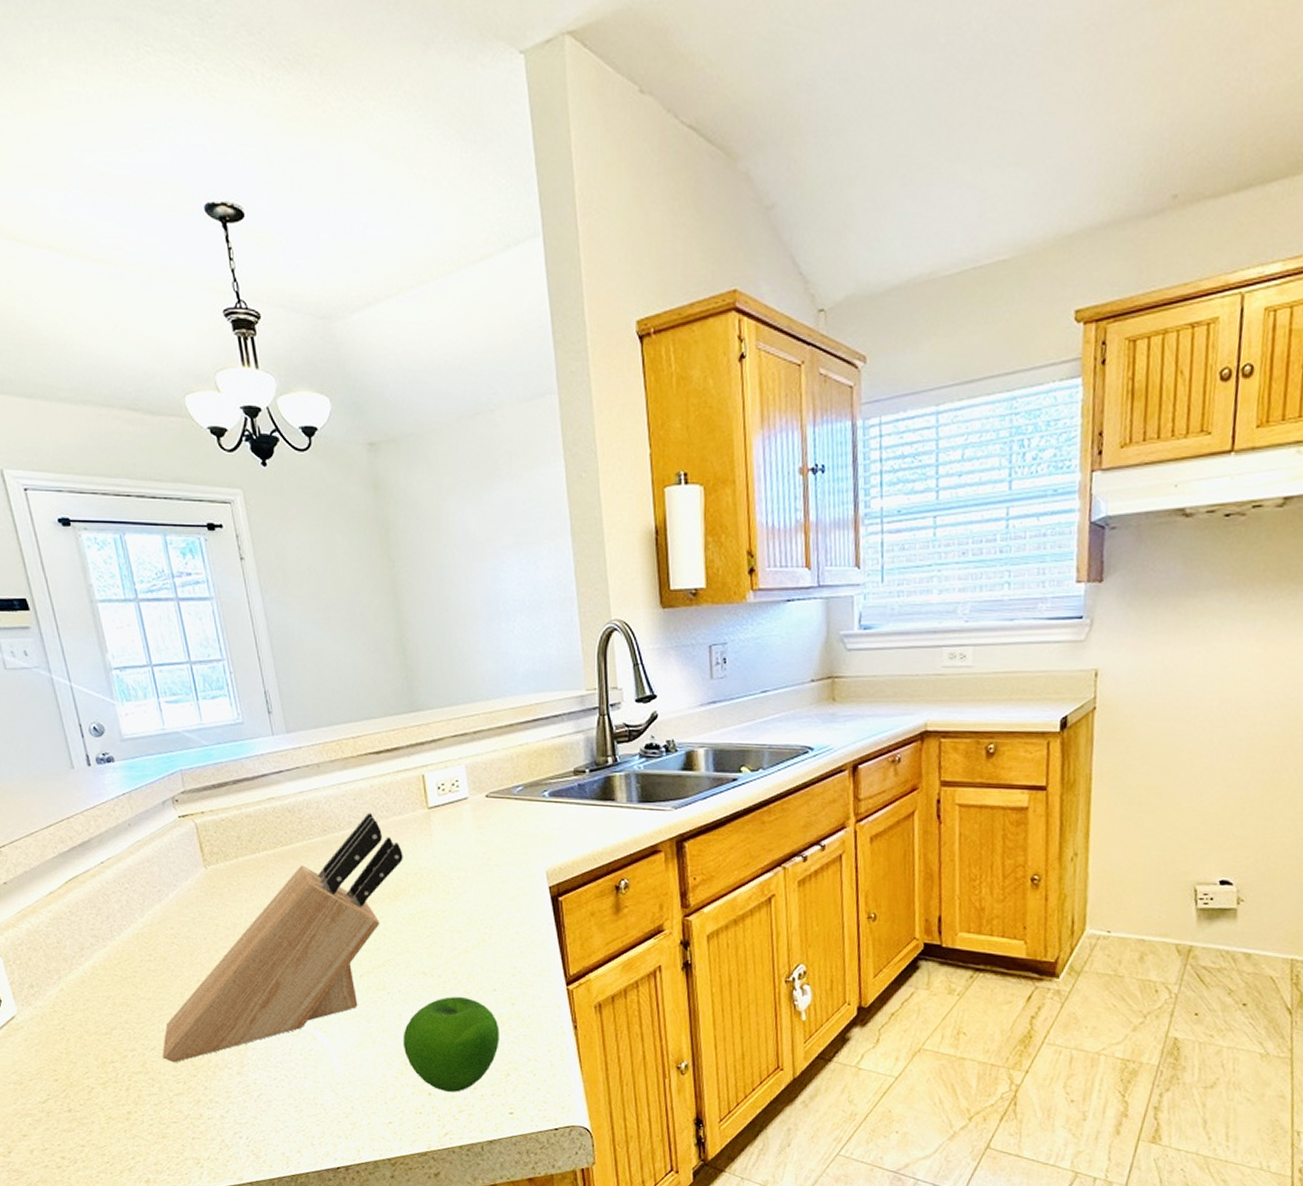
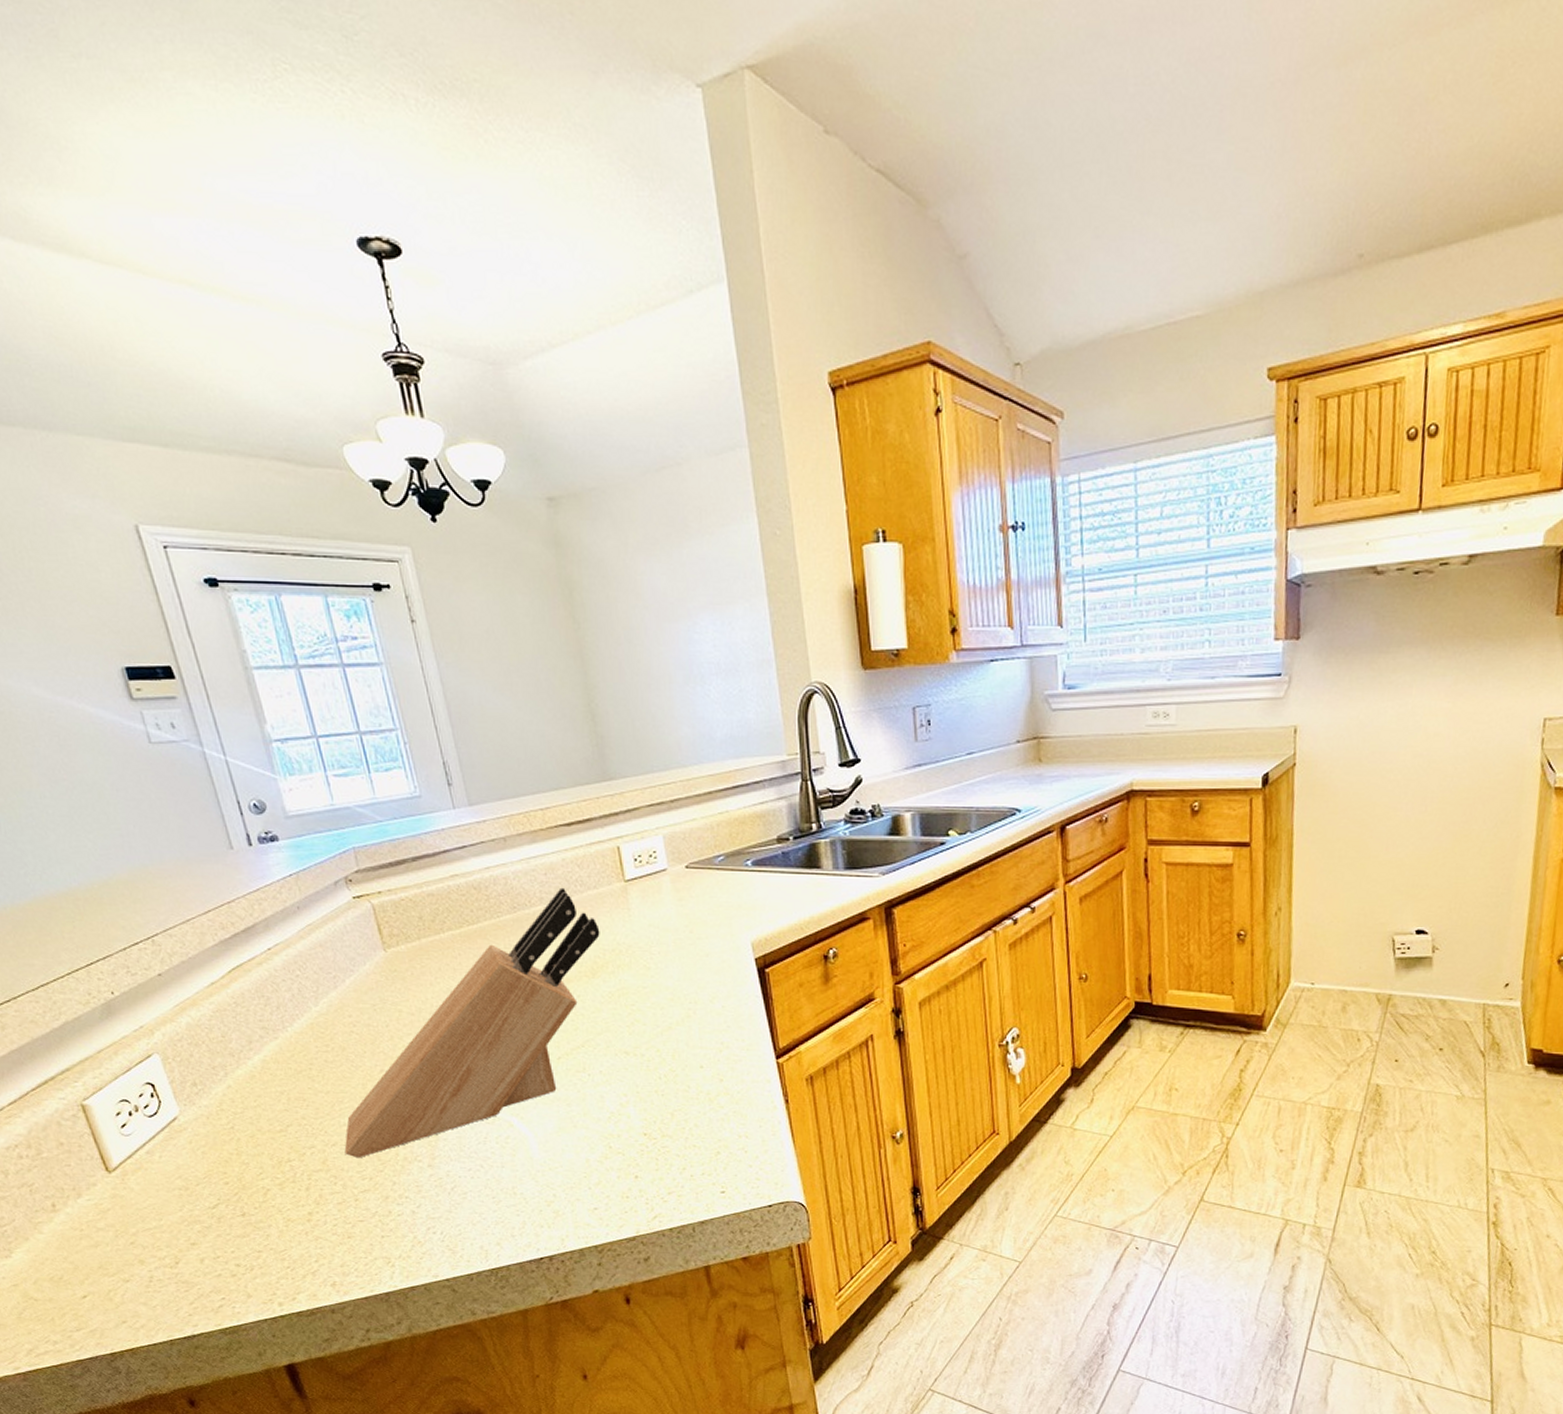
apple: present [403,997,500,1092] -> none [605,1076,708,1174]

